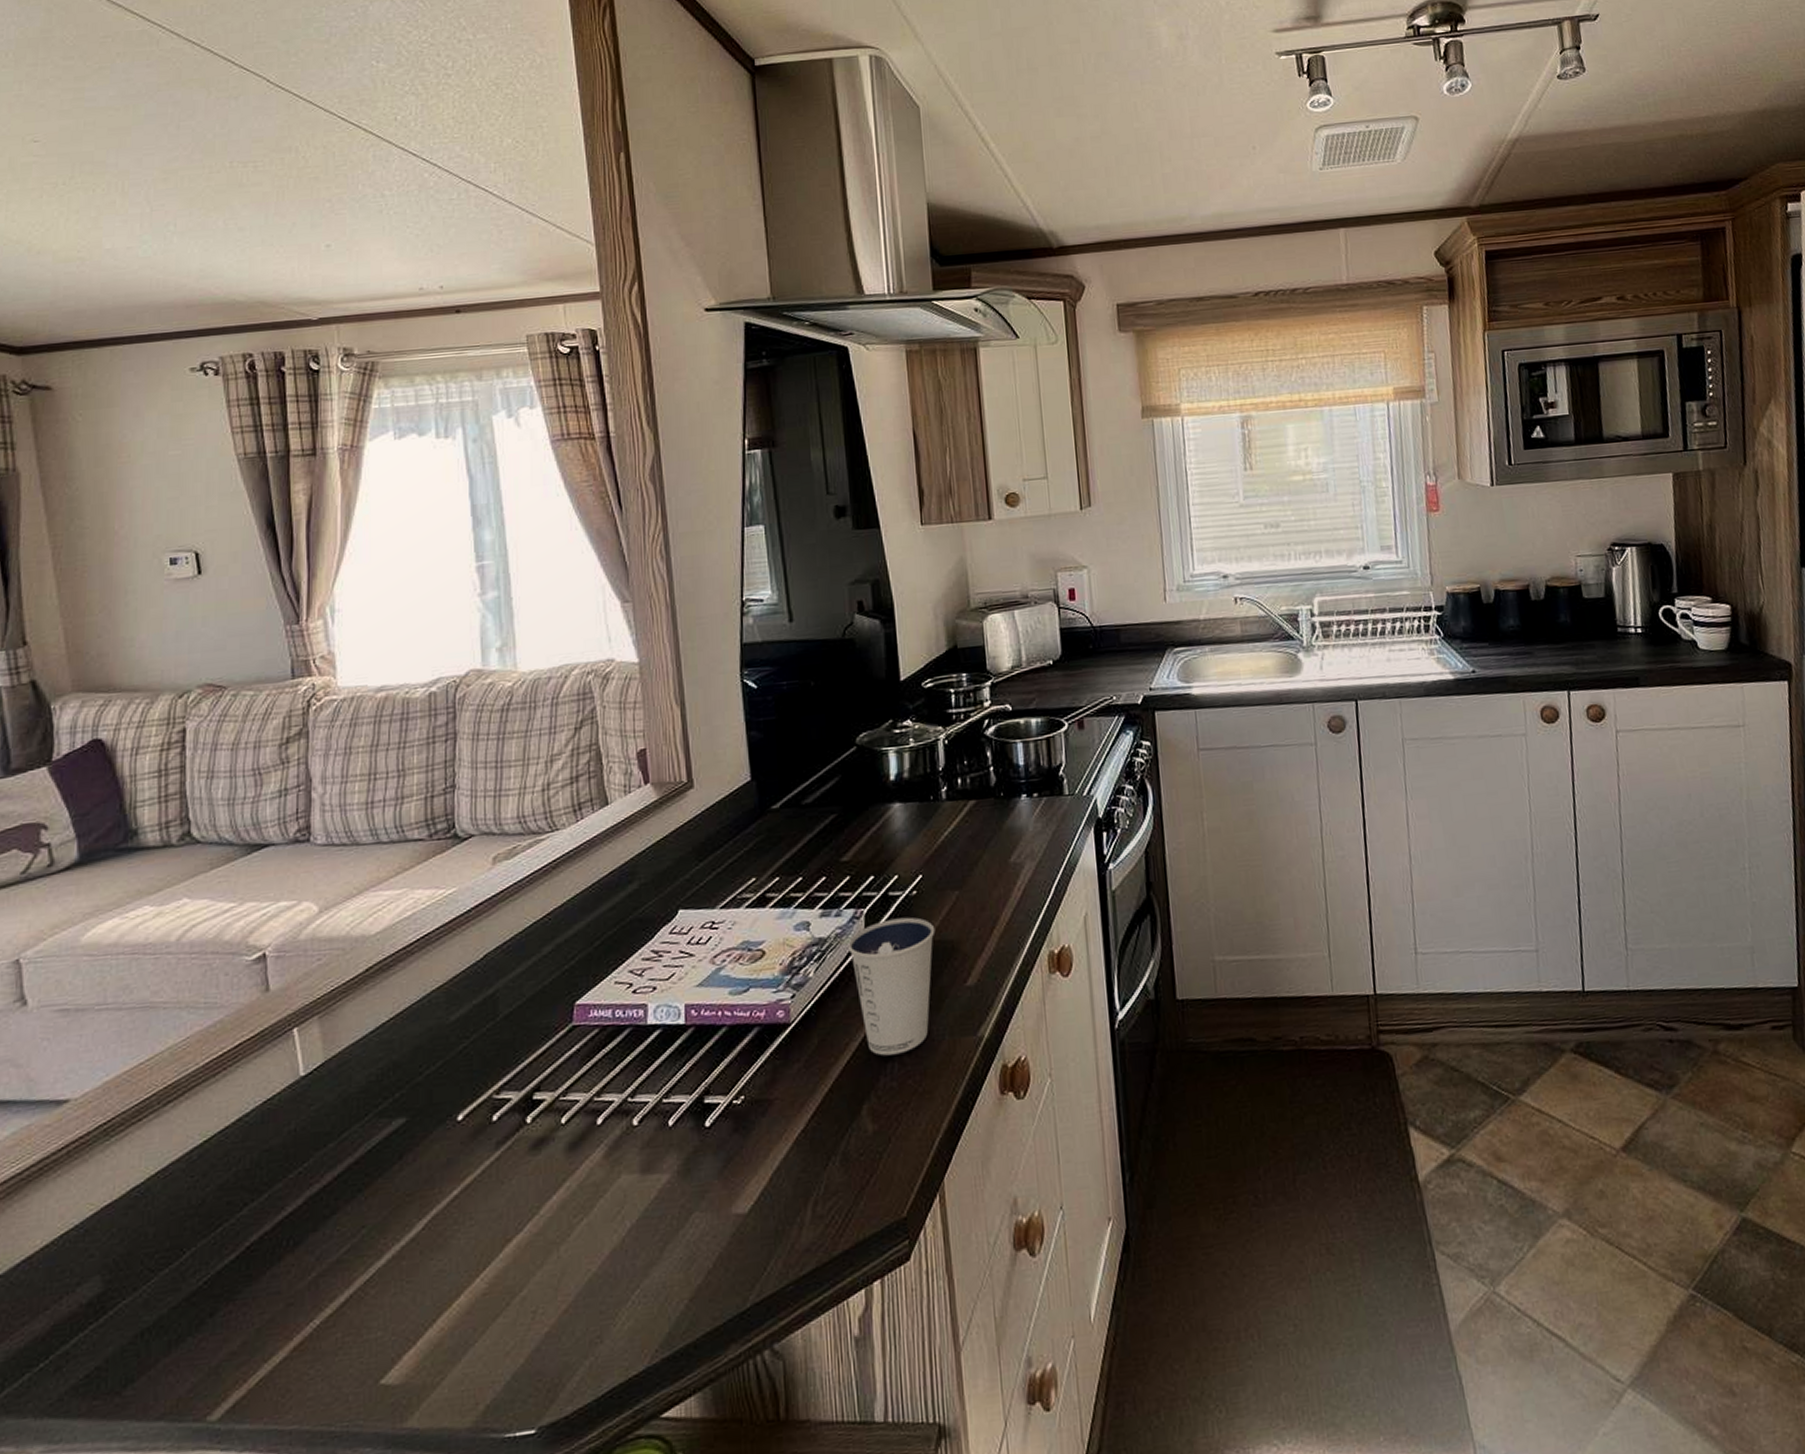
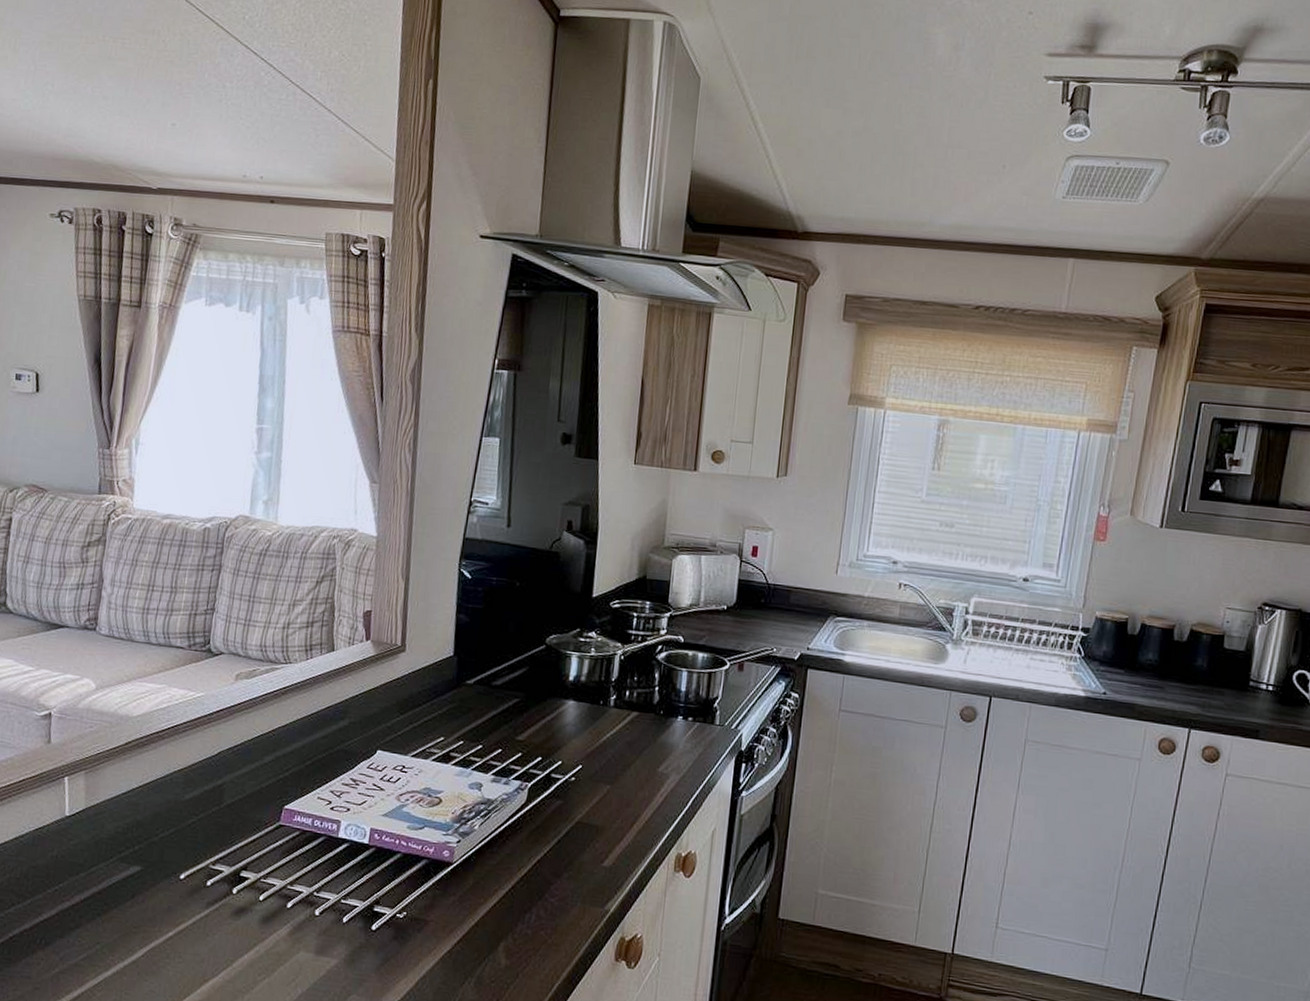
dixie cup: present [848,917,936,1056] -> none [510,796,585,909]

